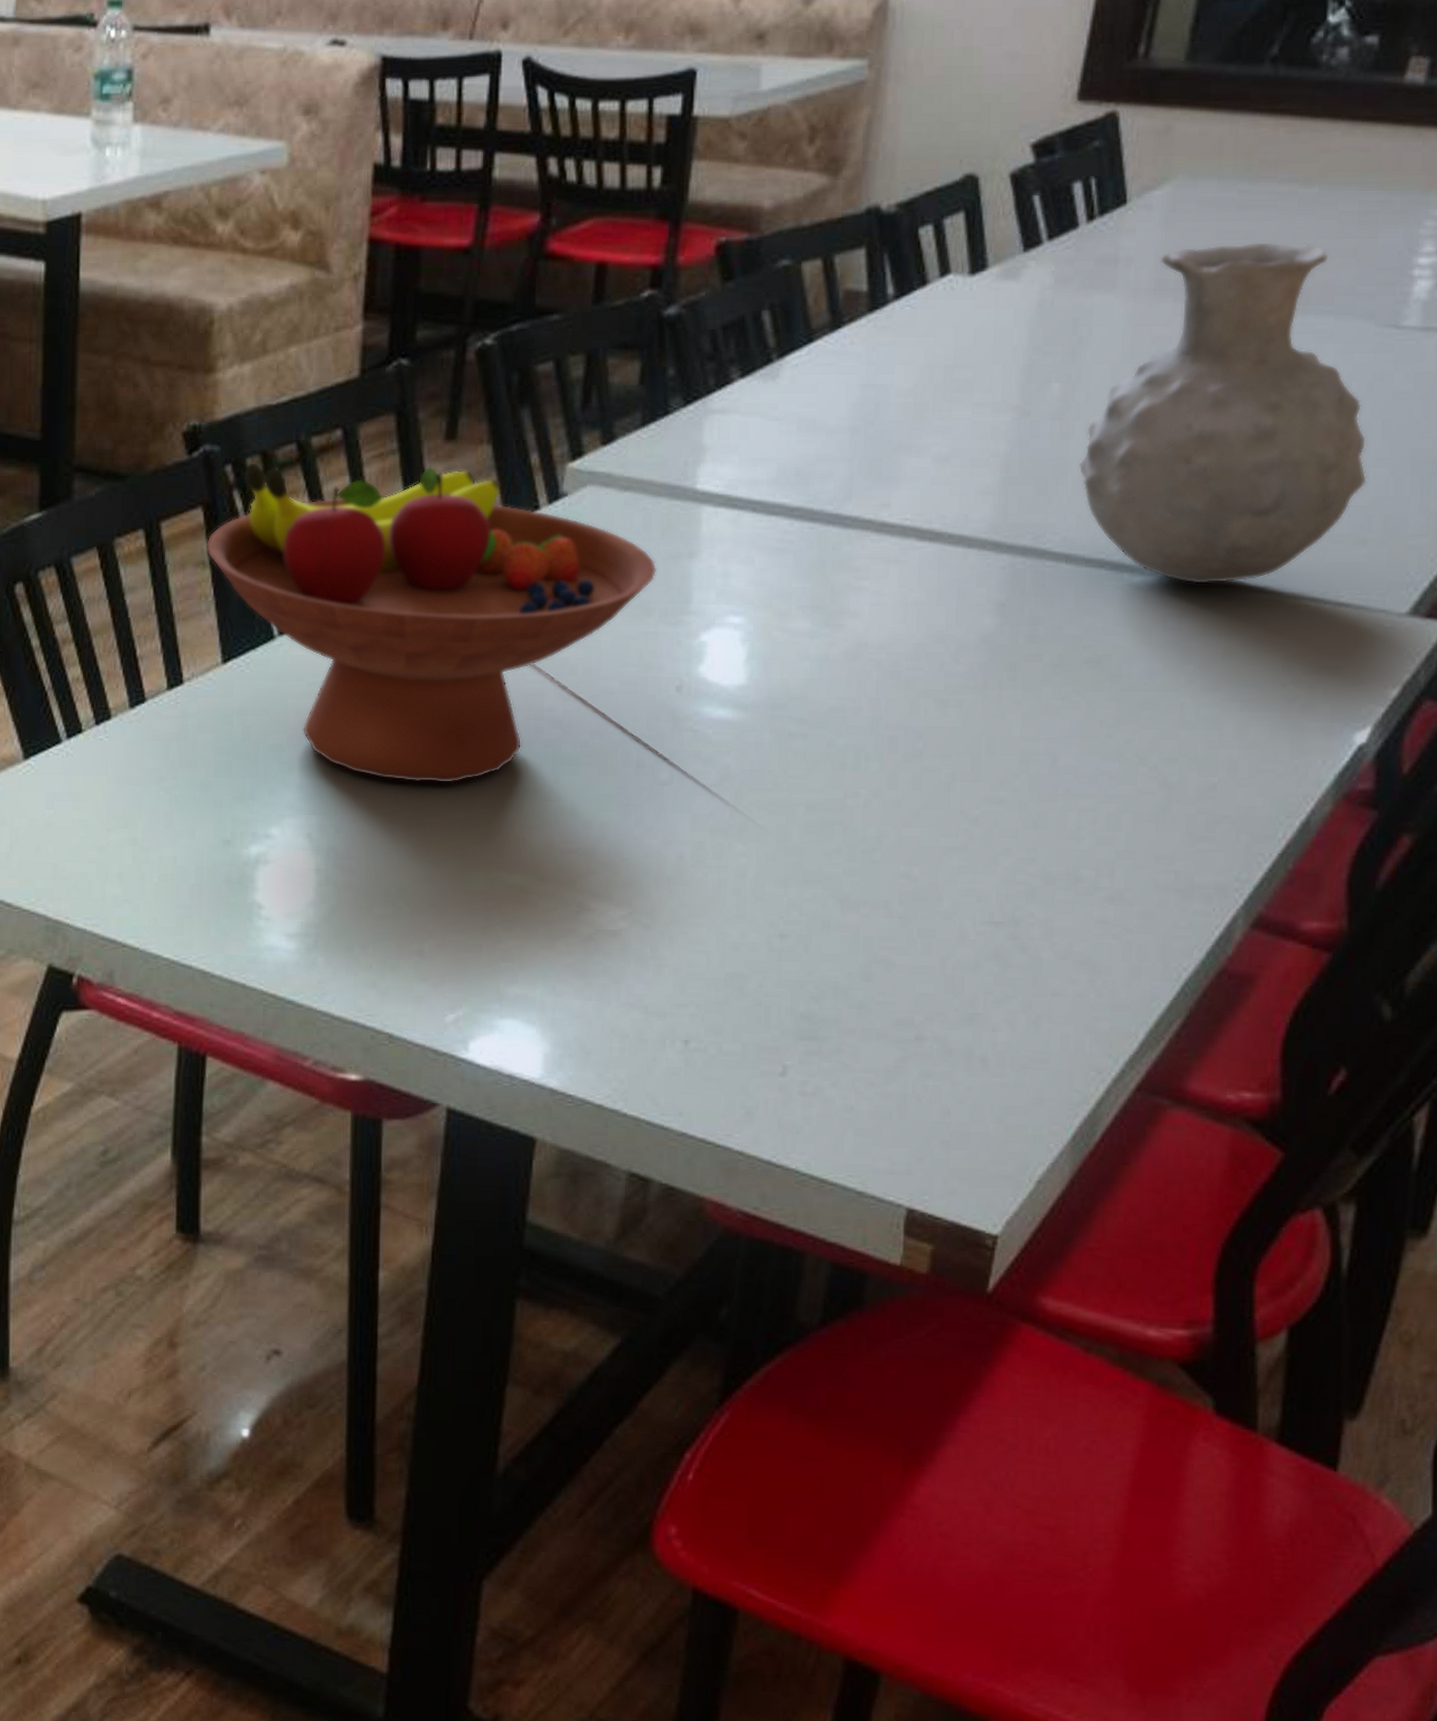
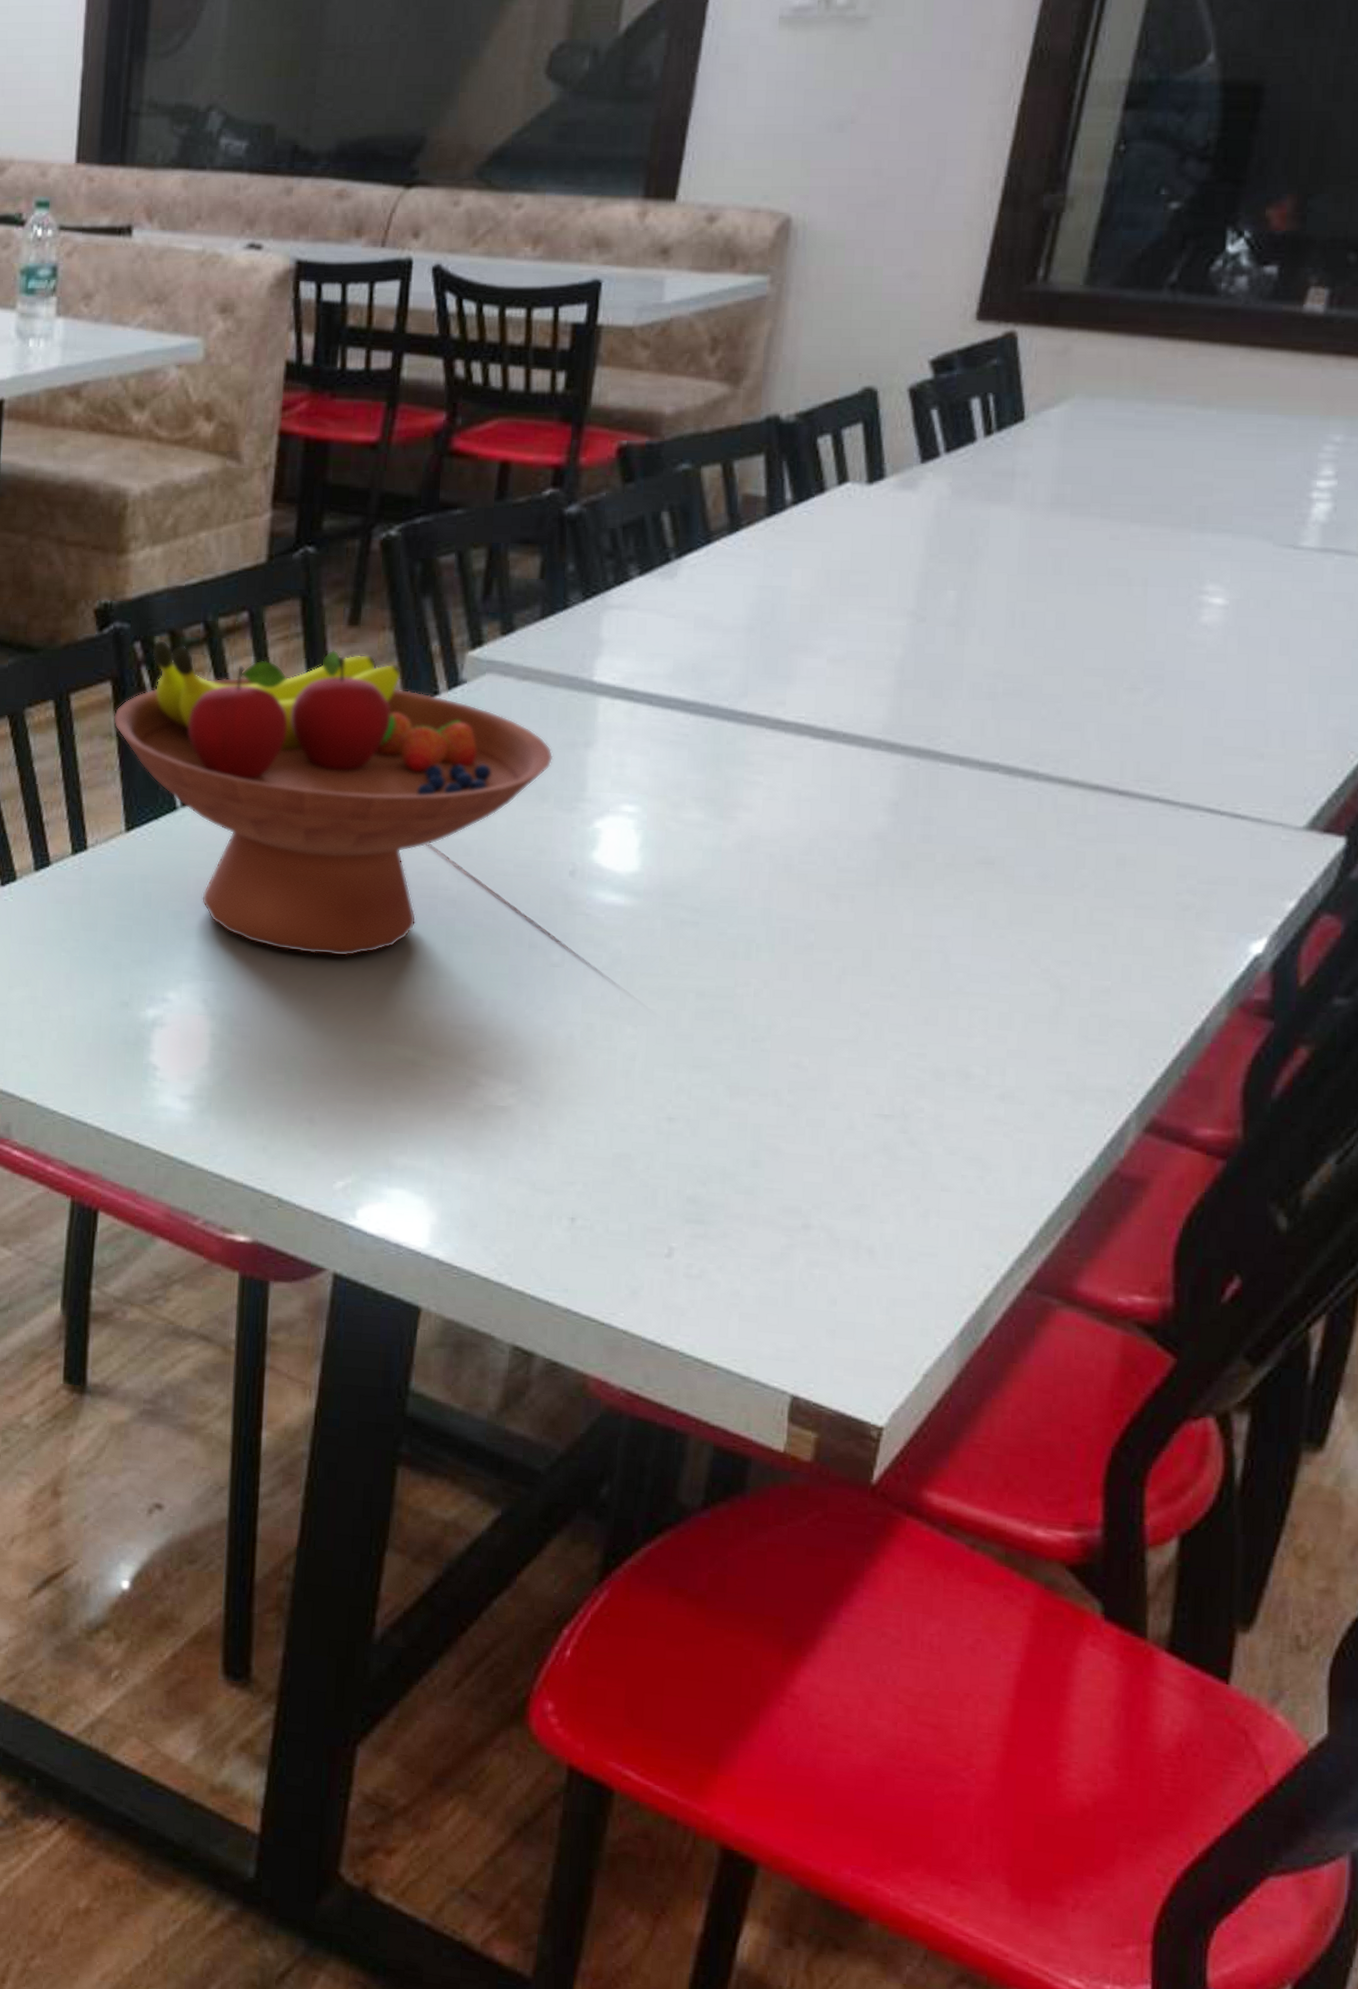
vase: present [1078,241,1367,584] -> none [973,460,1264,792]

